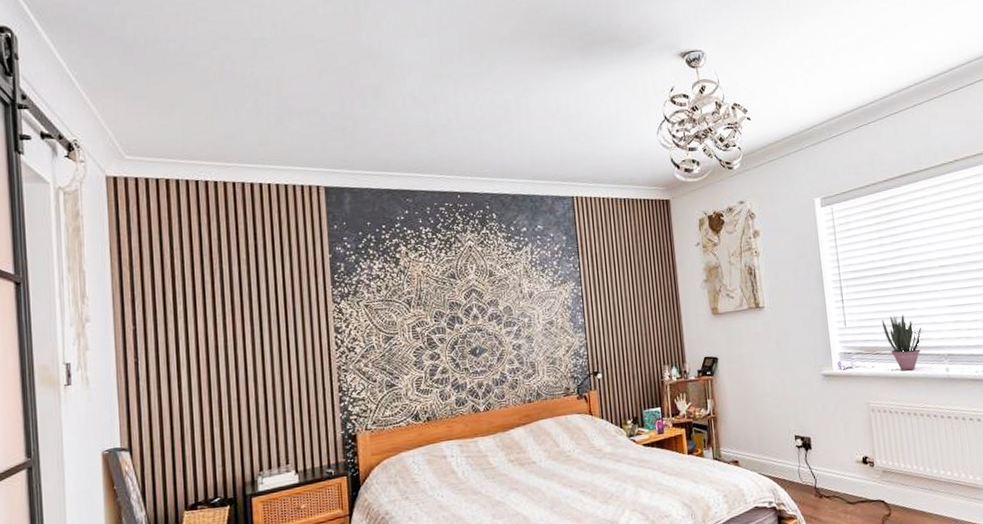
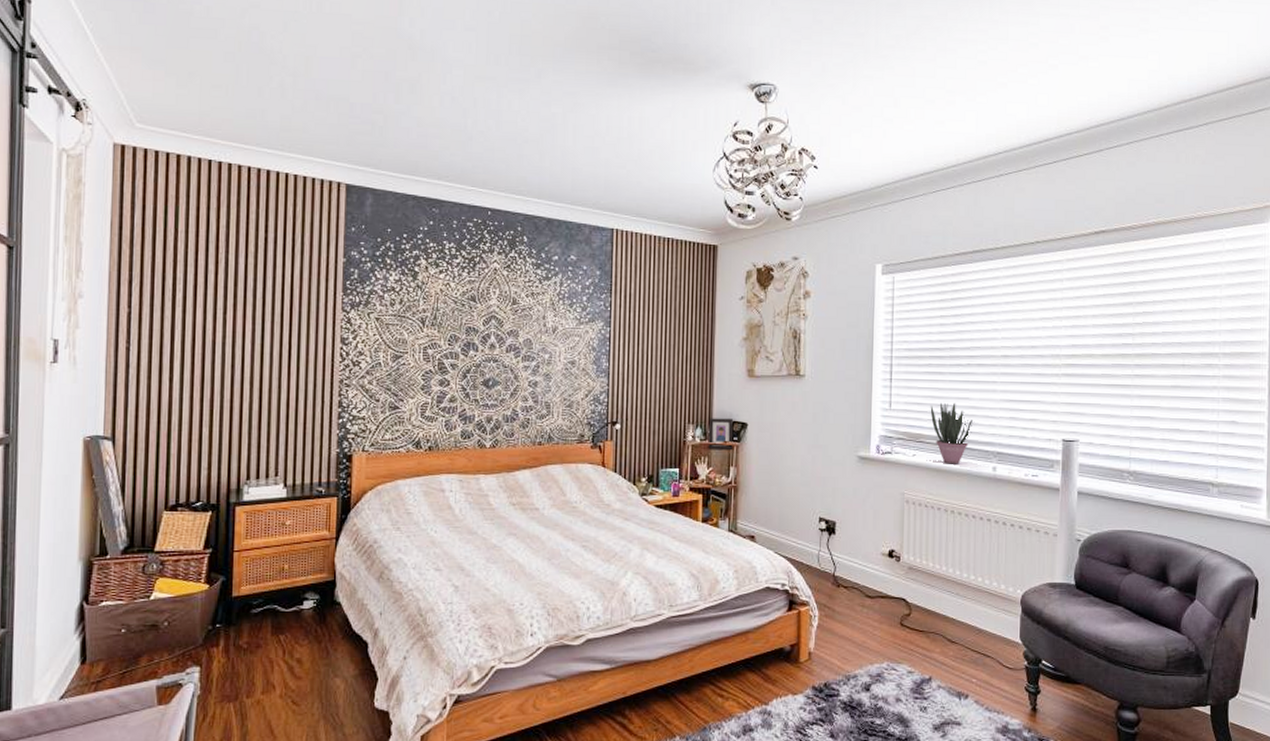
picture frame: none [682,355,708,386] -> present [708,418,734,449]

